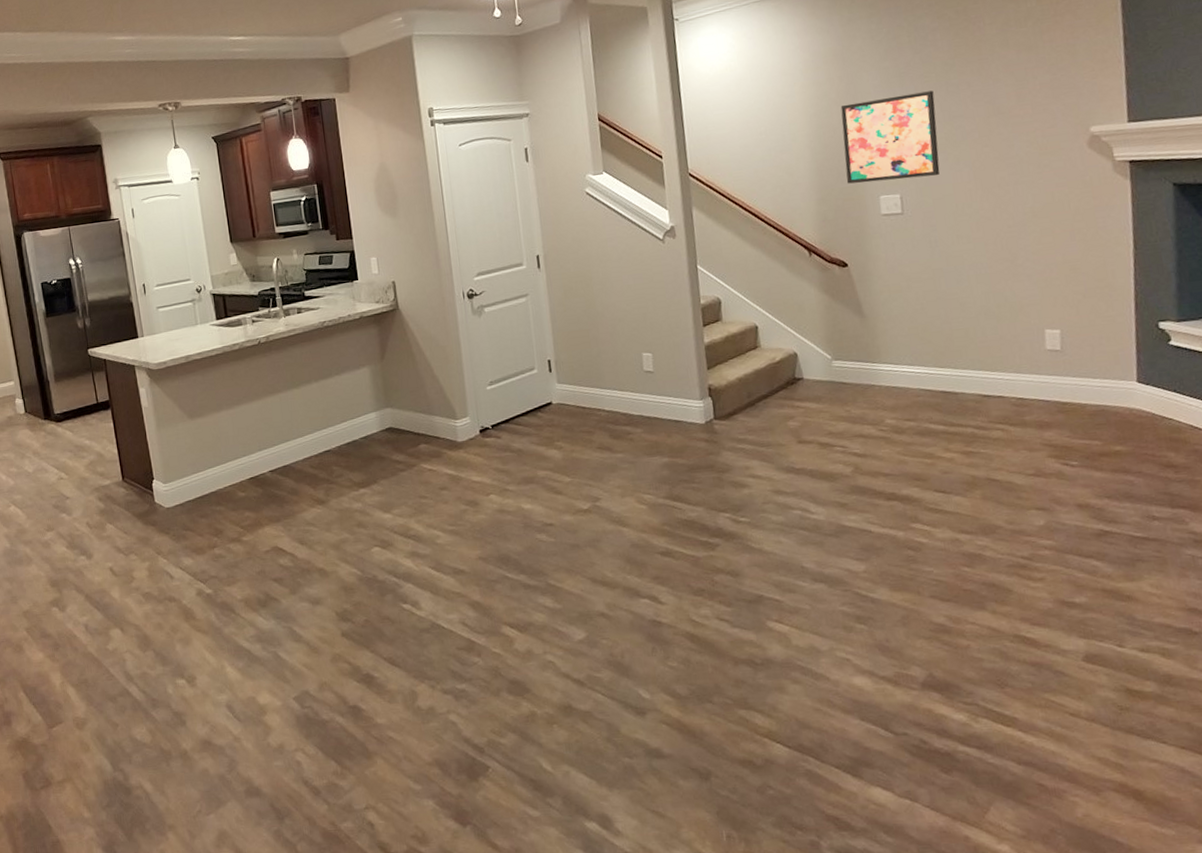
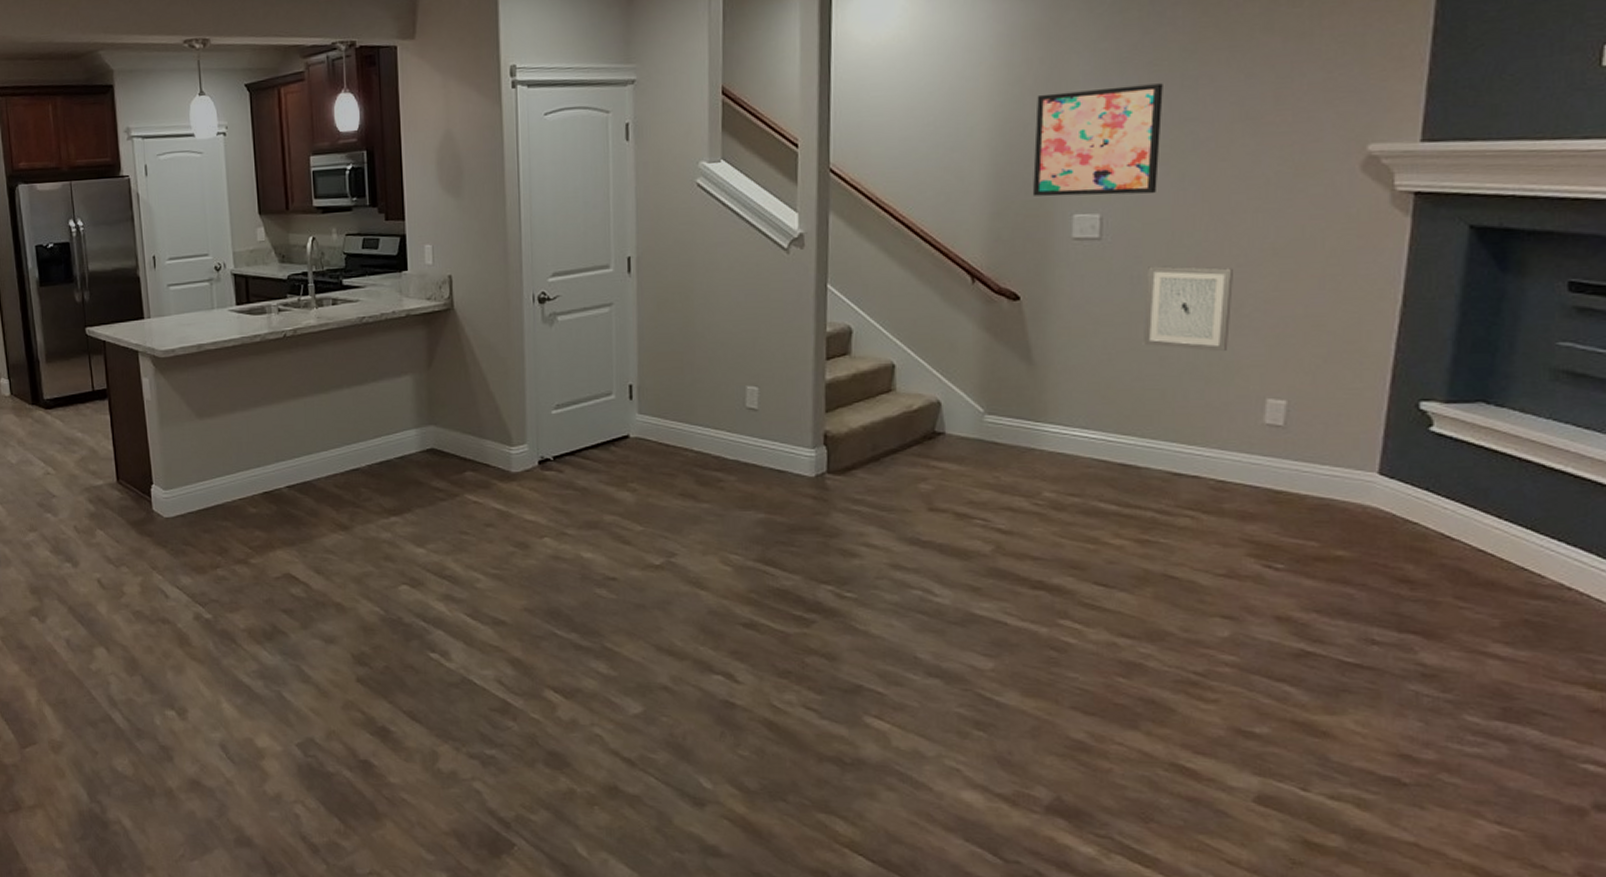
wall art: none [941,229,1011,296] -> present [1142,266,1233,352]

